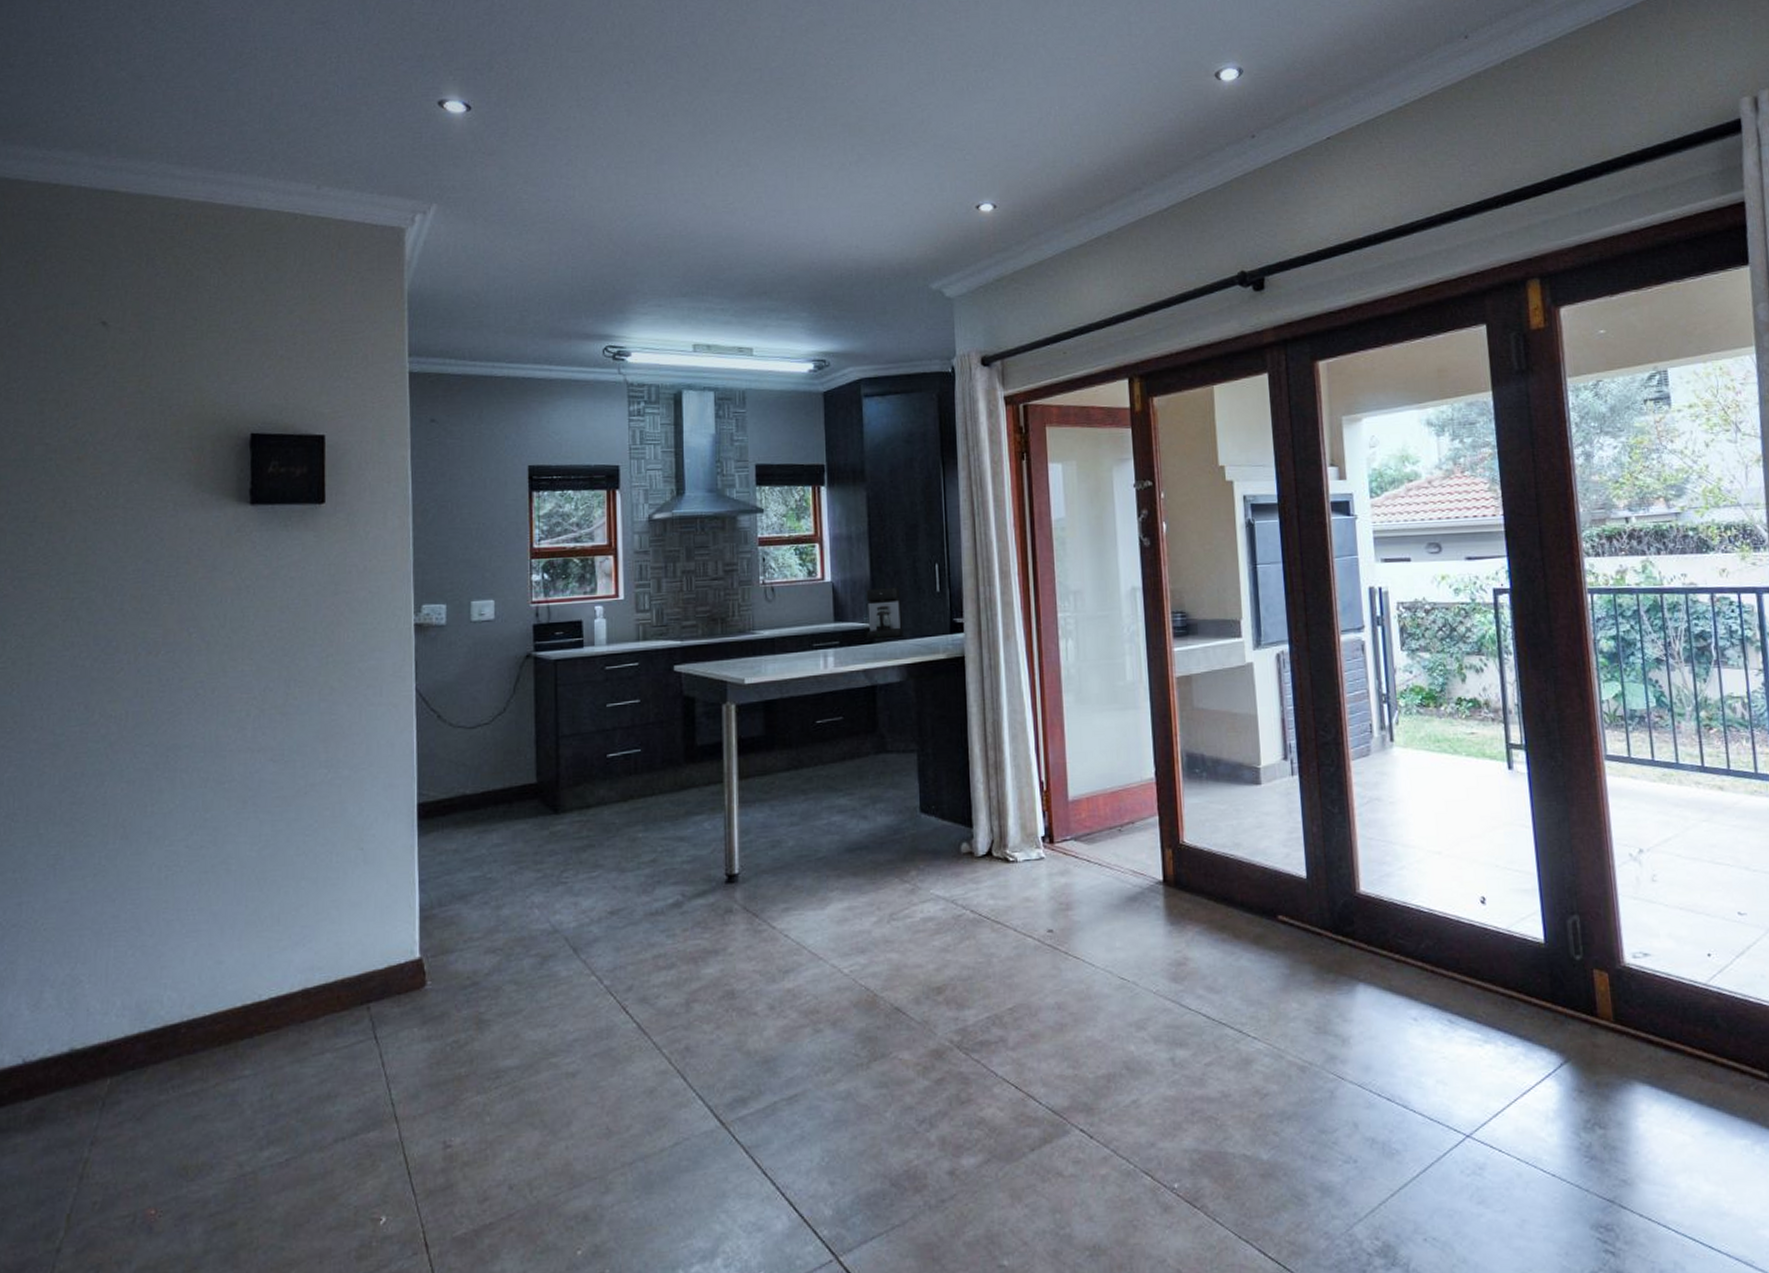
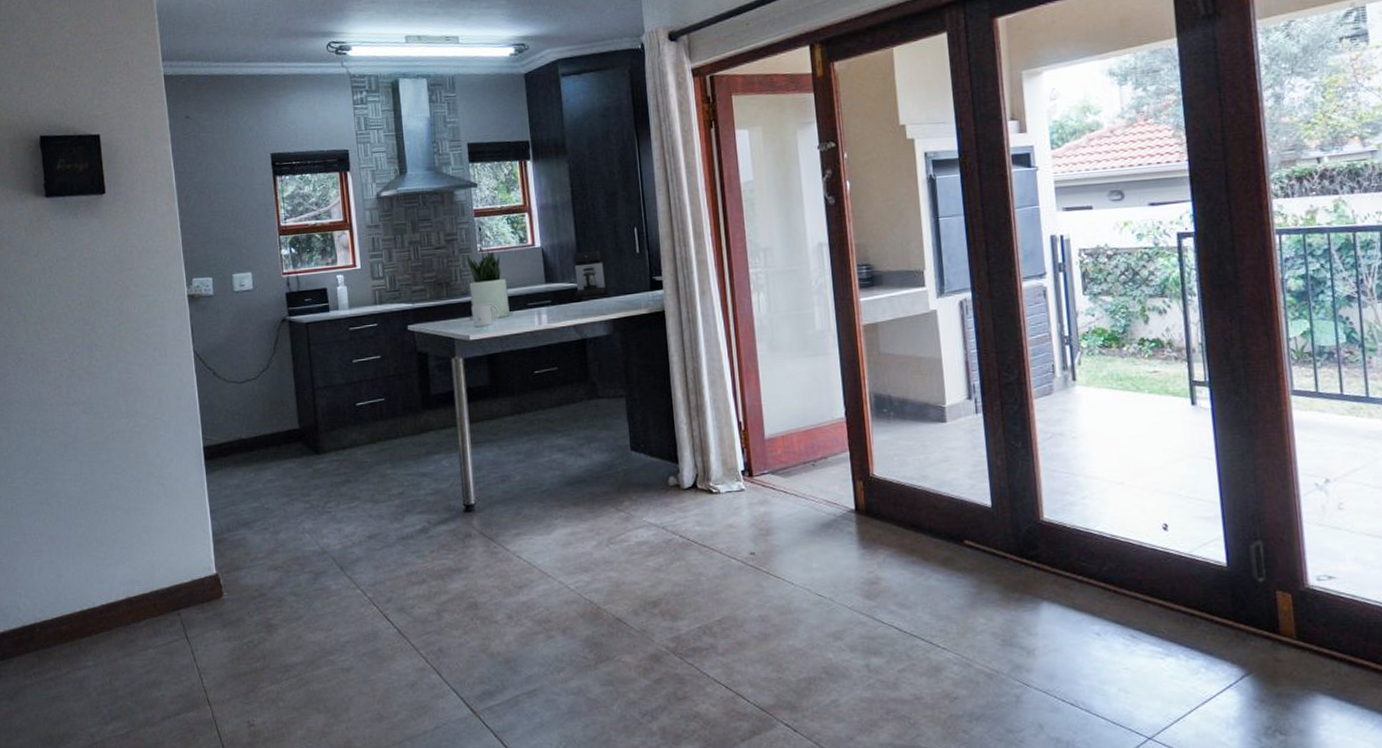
planter: none [744,584,796,662] -> present [466,251,514,321]
mug: none [748,644,780,669] -> present [471,304,499,327]

